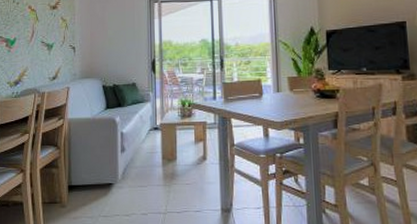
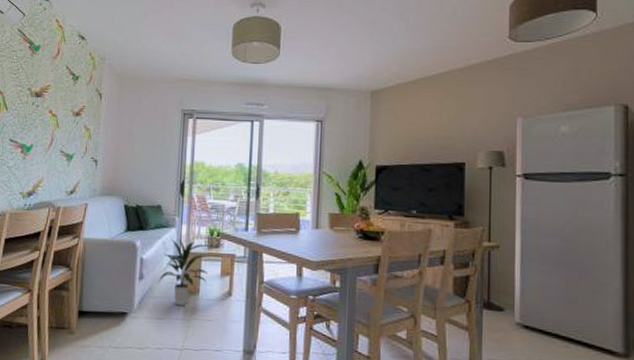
indoor plant: none [138,112,184,173] -> present [158,239,209,306]

